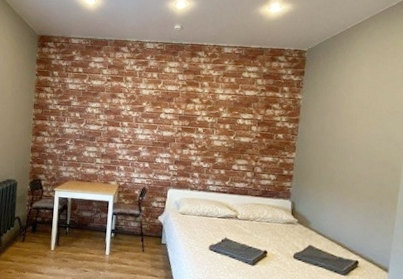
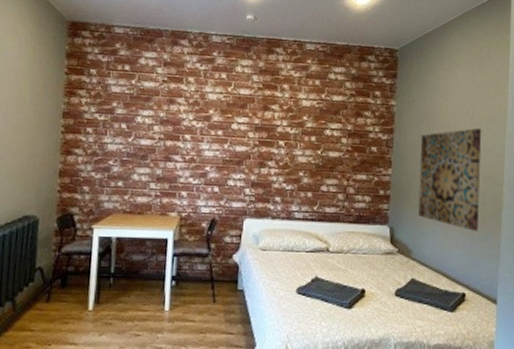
wall art: none [318,119,383,209] -> present [418,128,482,231]

